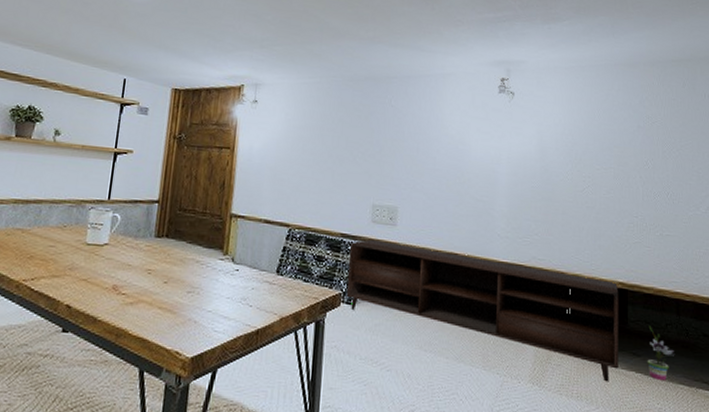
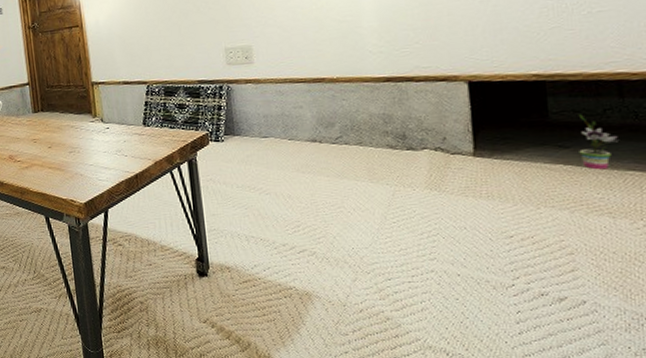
media console: present [346,239,619,382] -> none [208,75,540,179]

